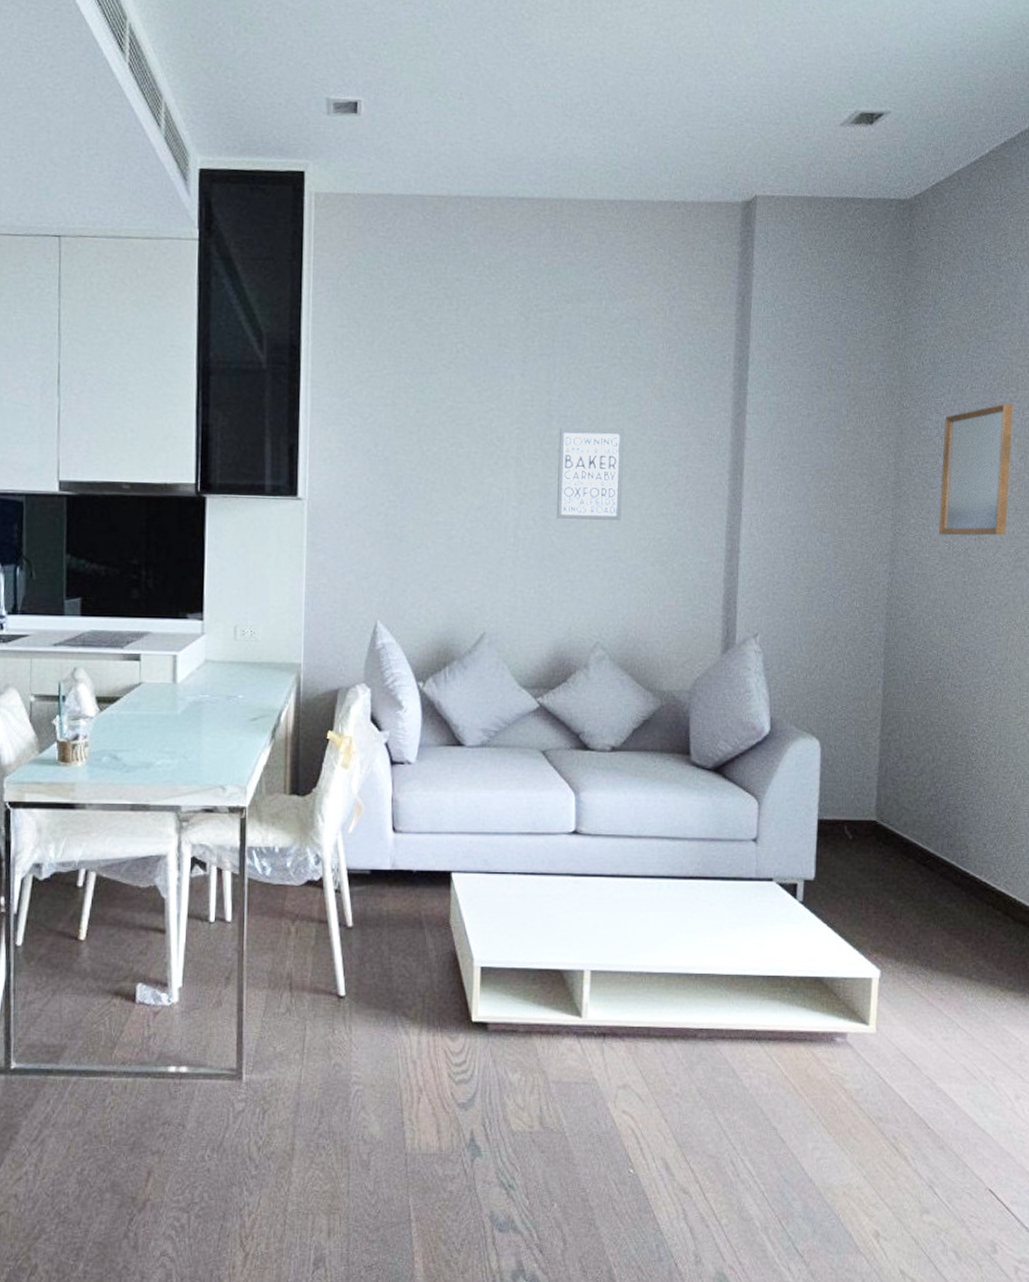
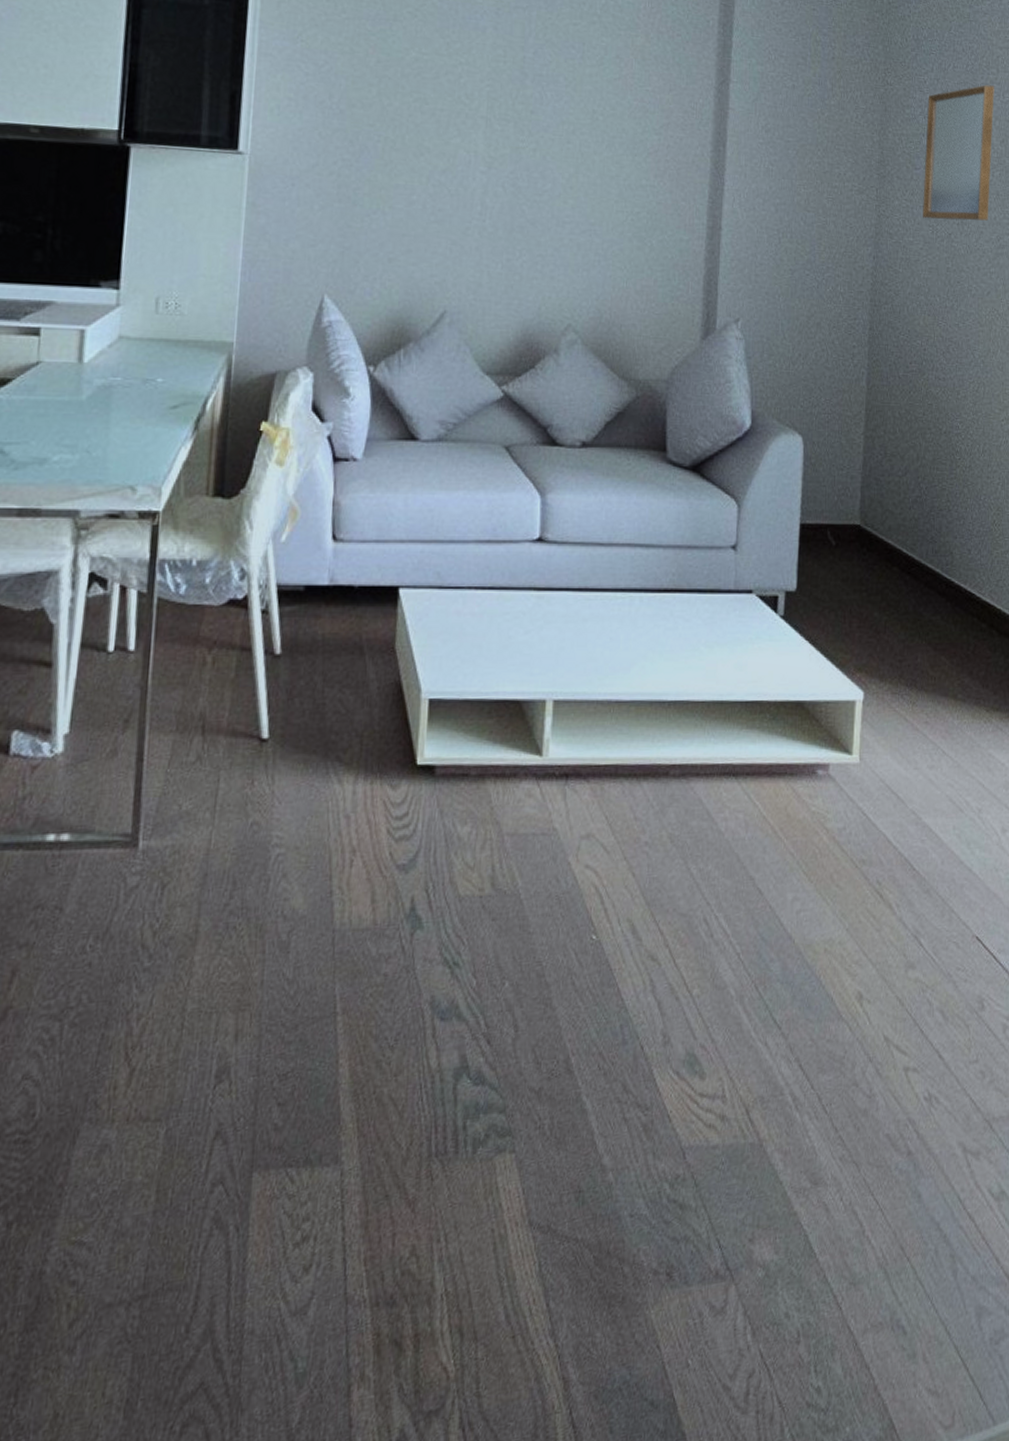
wall art: present [557,428,625,520] -> none [529,87,604,191]

